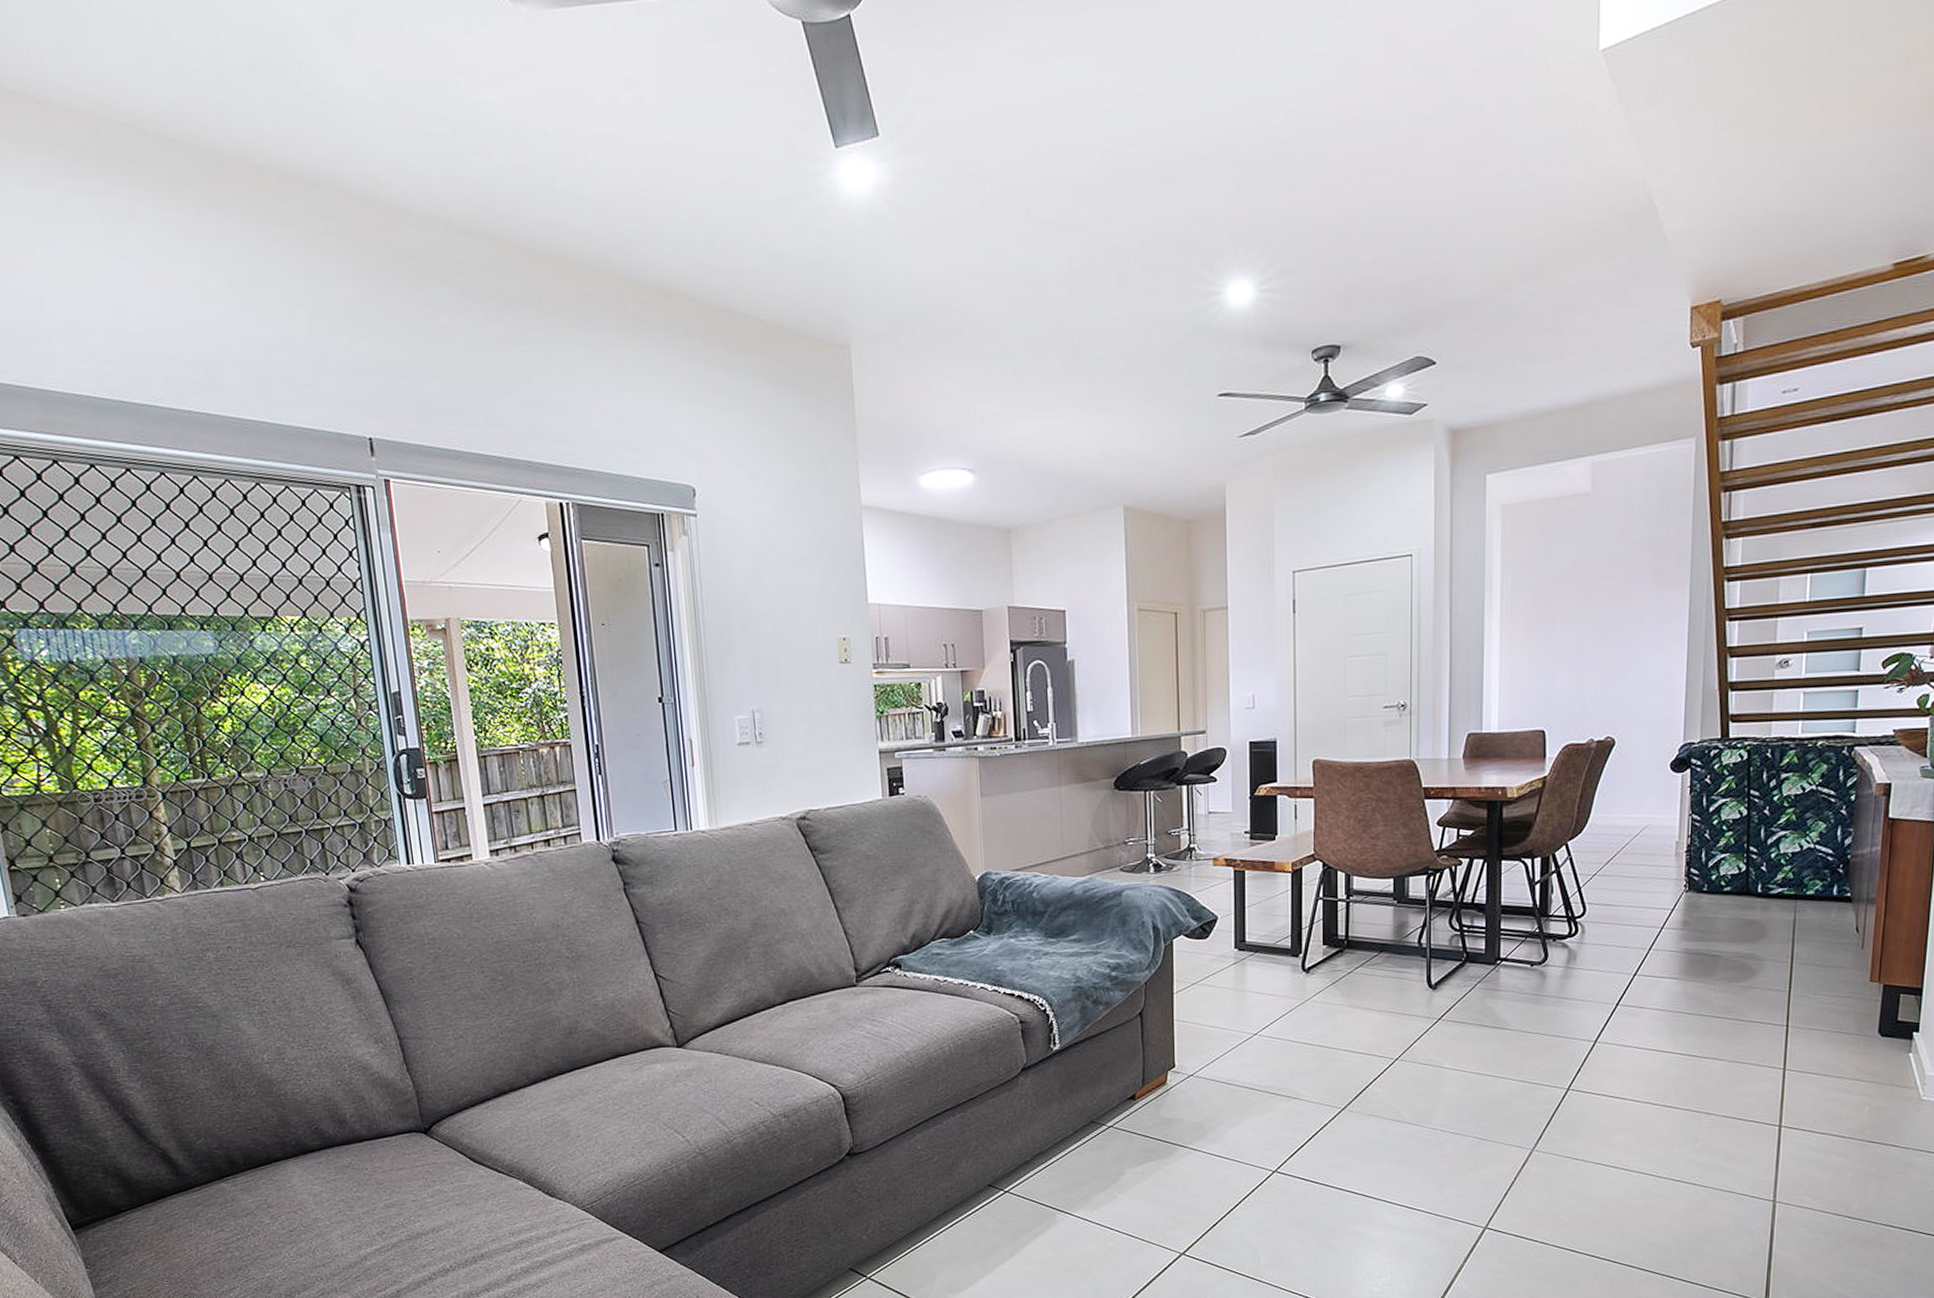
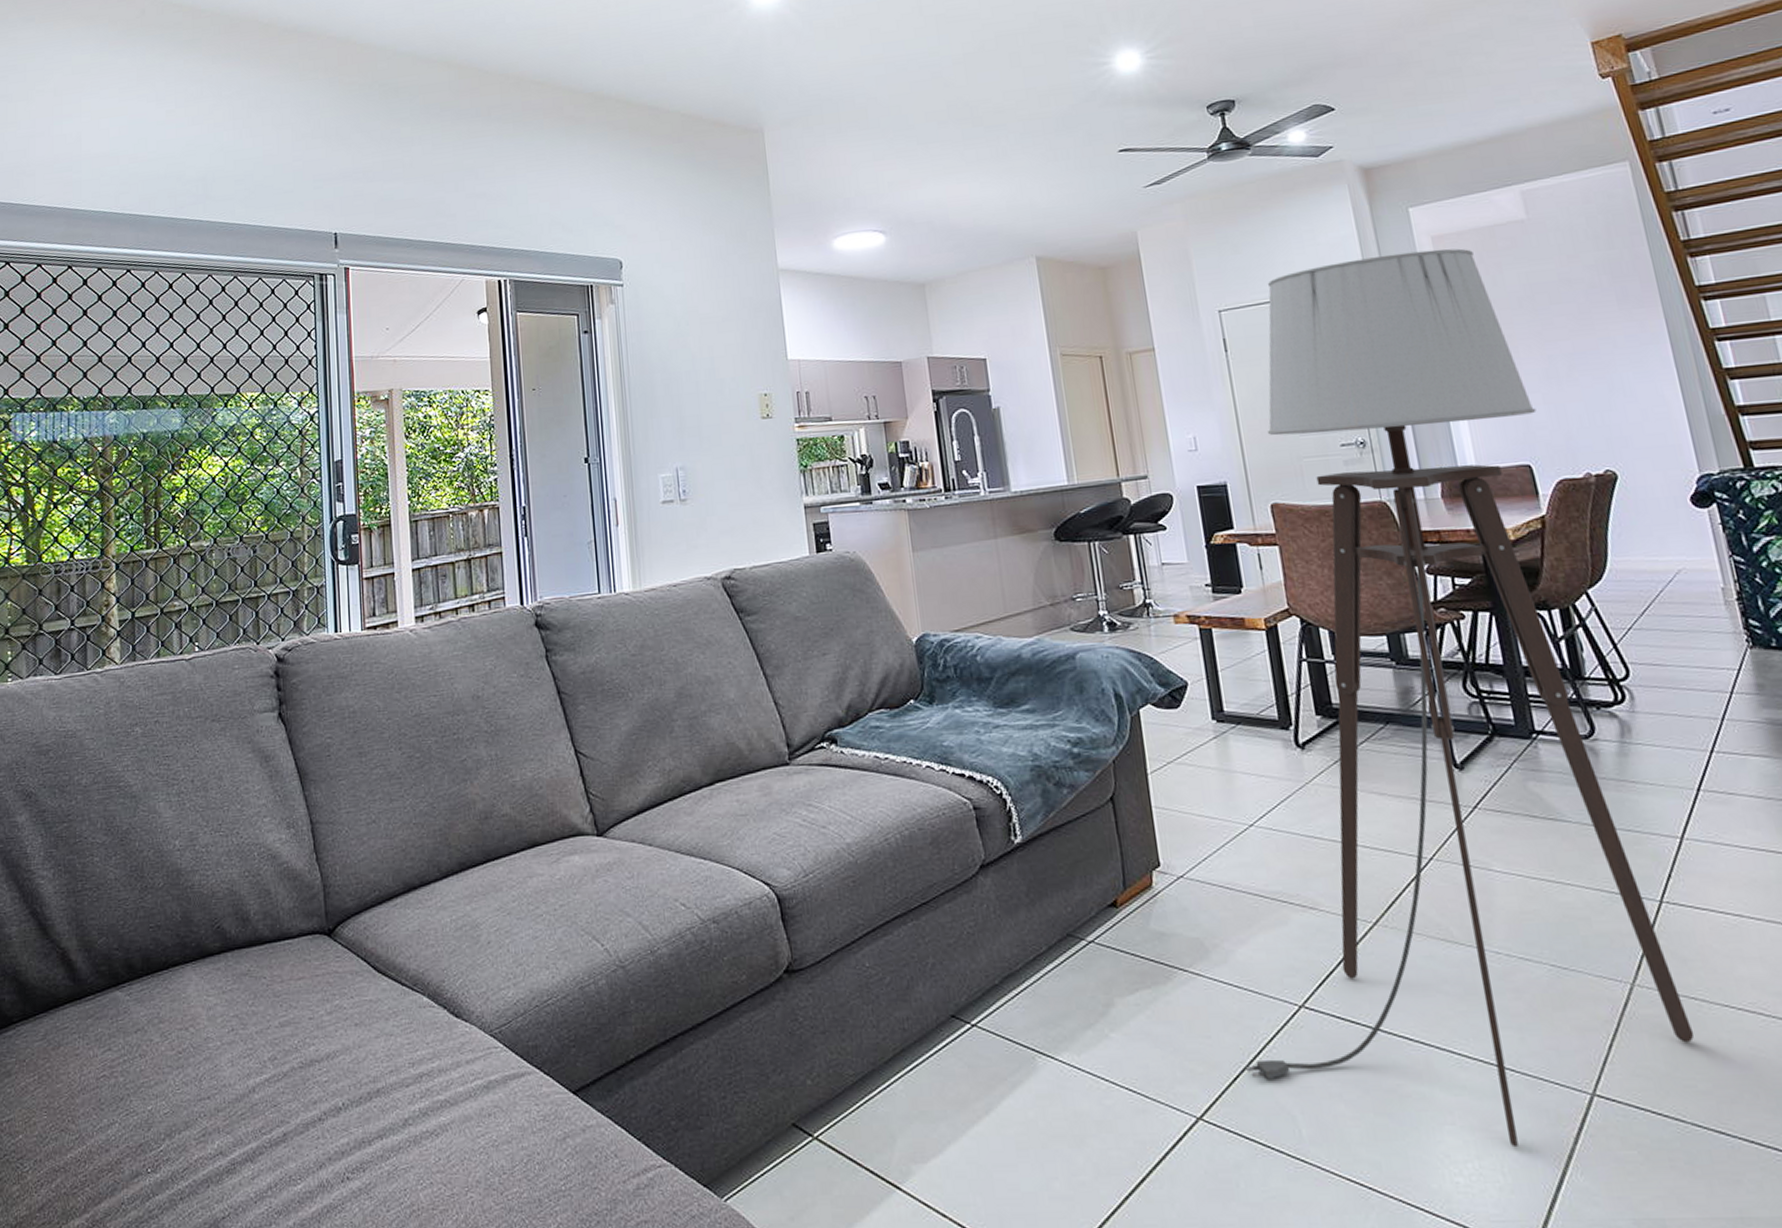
floor lamp: none [1223,518,1570,1266] -> present [1245,248,1695,1148]

